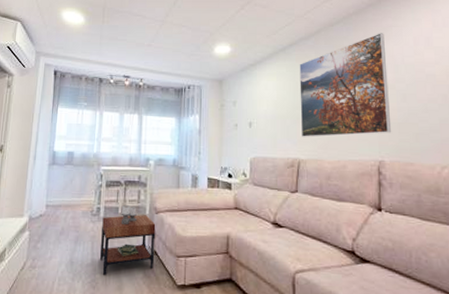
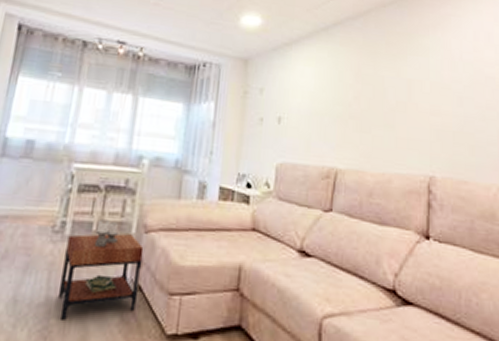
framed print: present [299,33,392,137] -> none [341,21,445,143]

